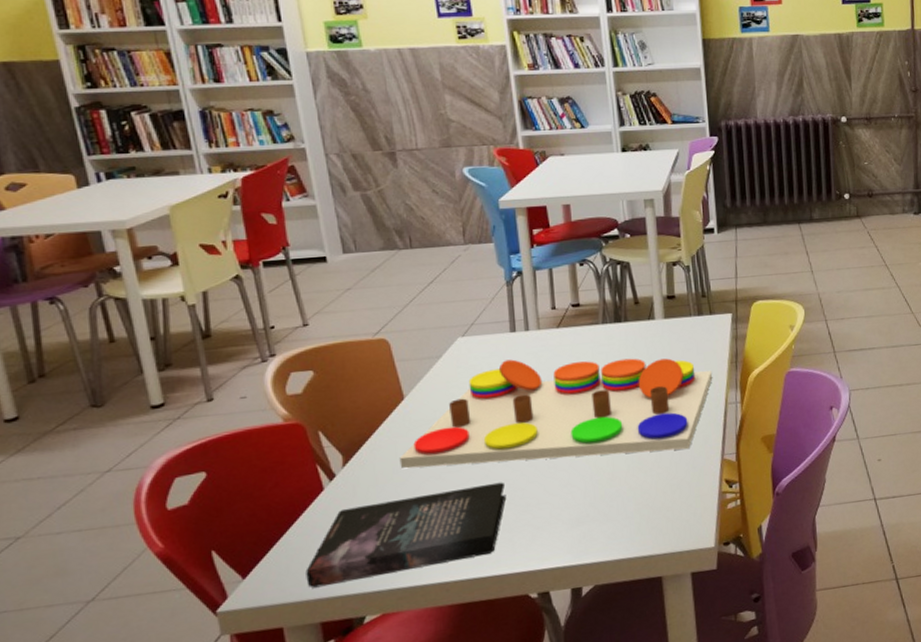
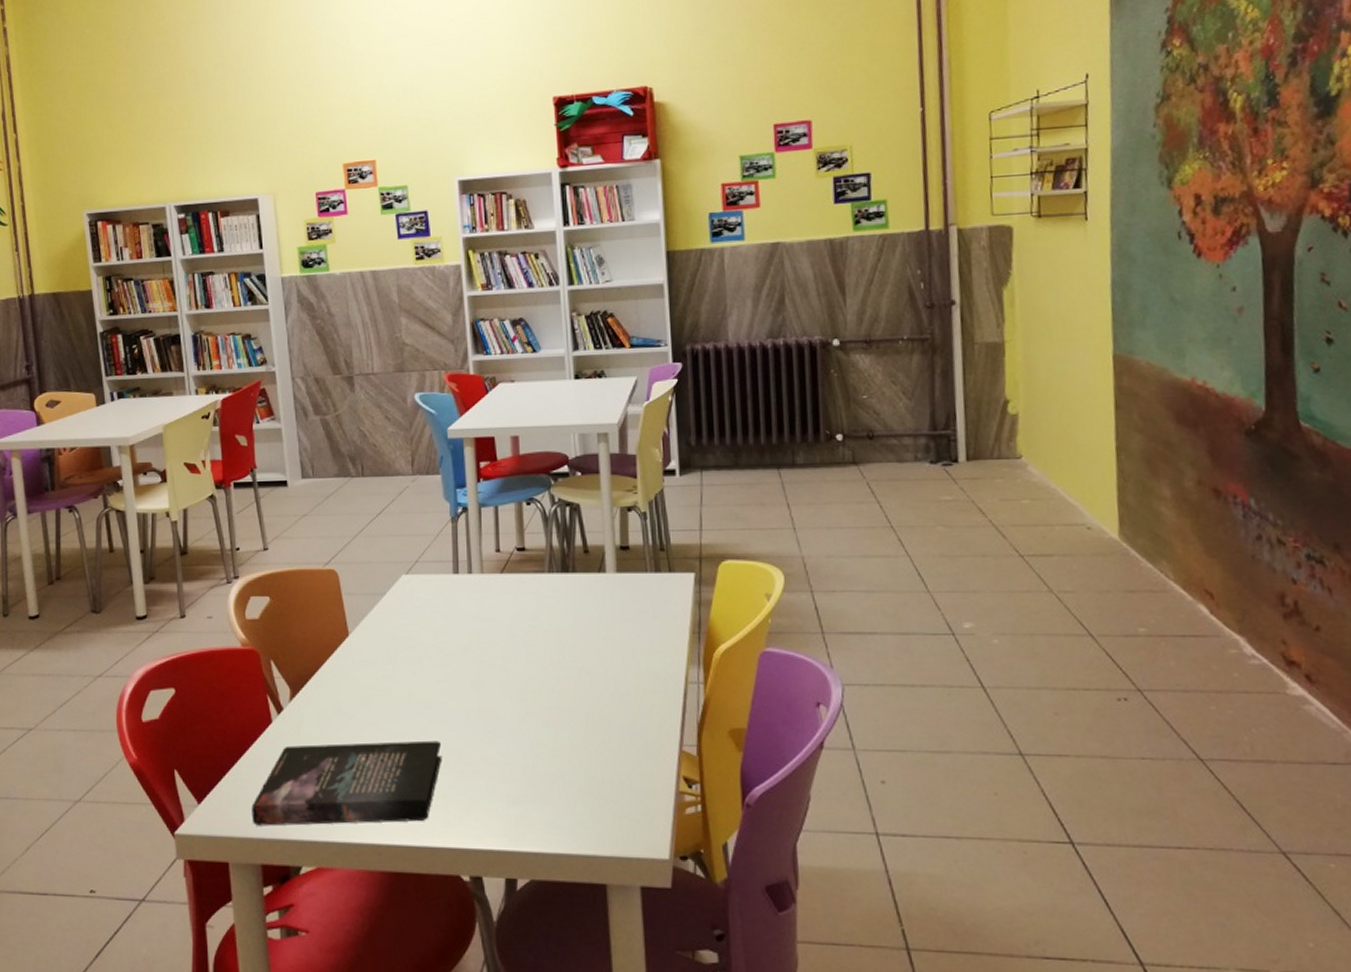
board game: present [399,358,713,469] -> none [341,604,671,733]

